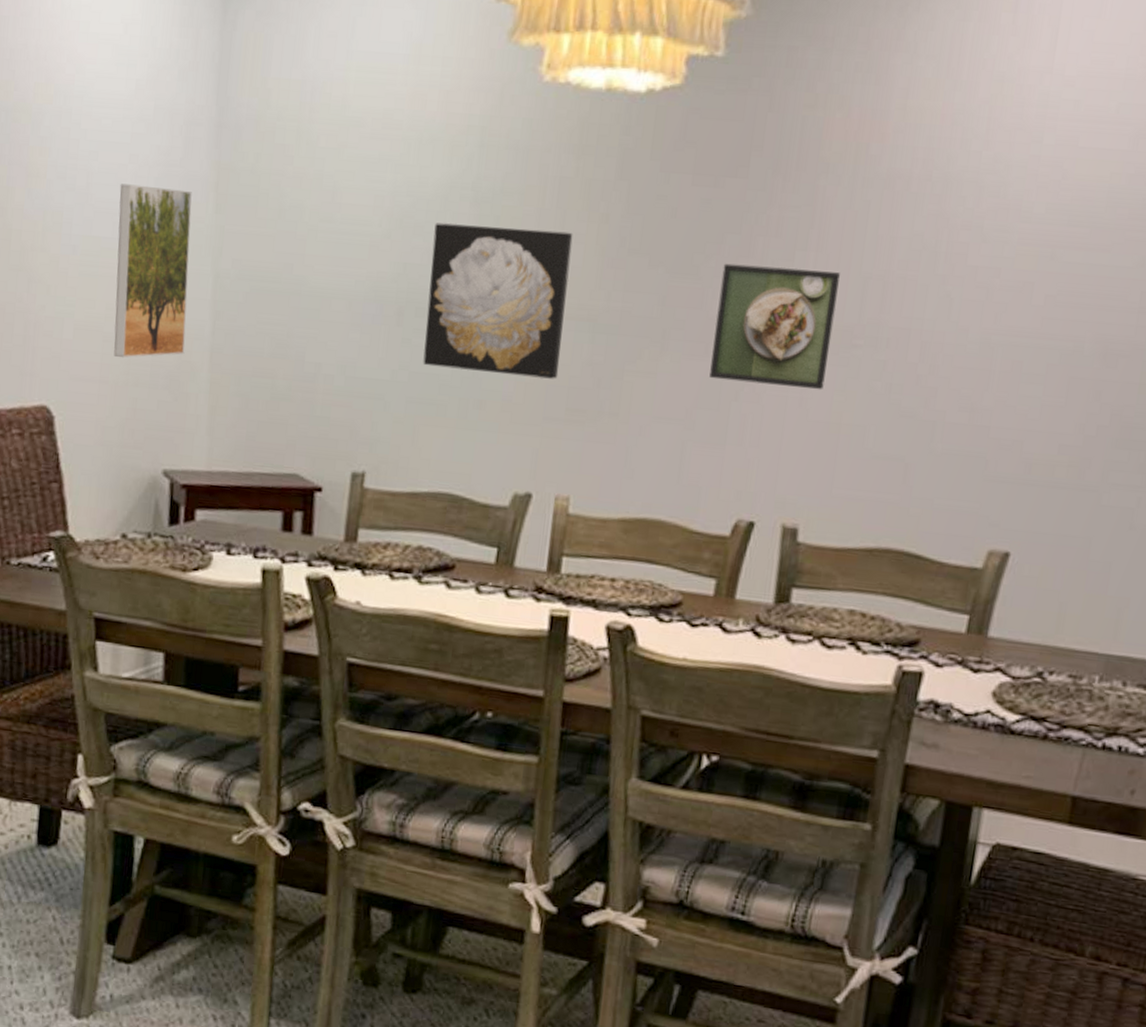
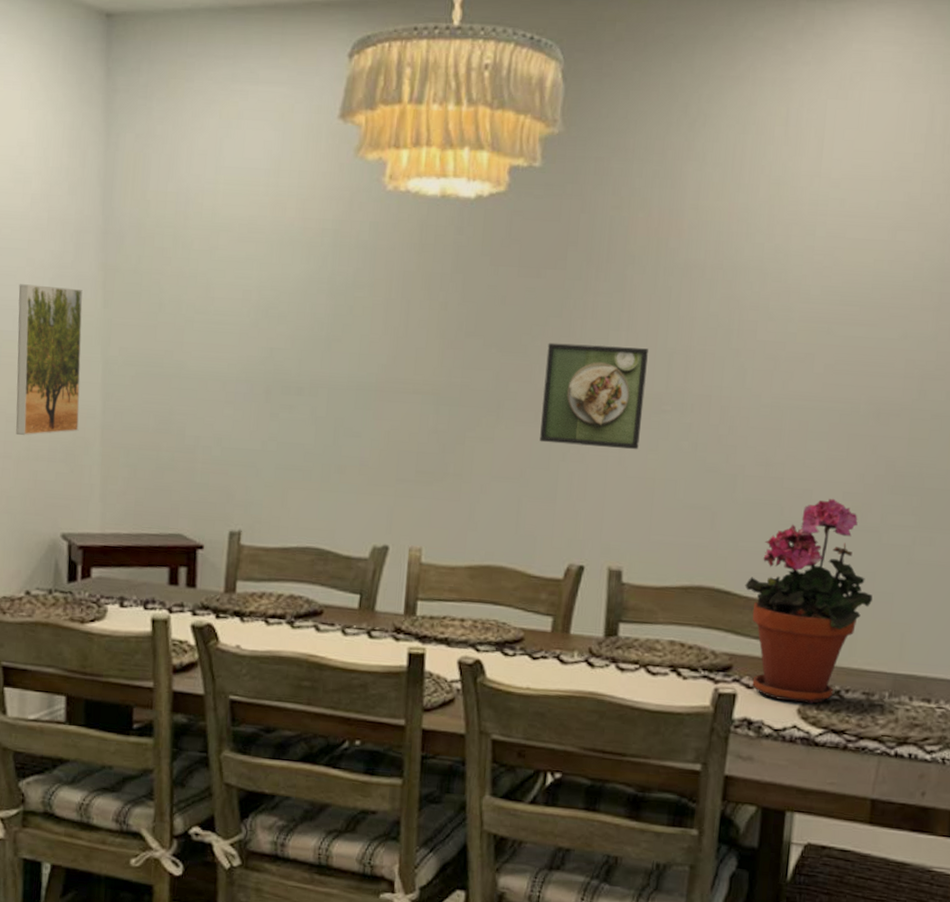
wall art: present [423,223,573,379] -> none [289,312,417,446]
potted plant: none [939,451,1087,686] -> present [745,498,873,704]

